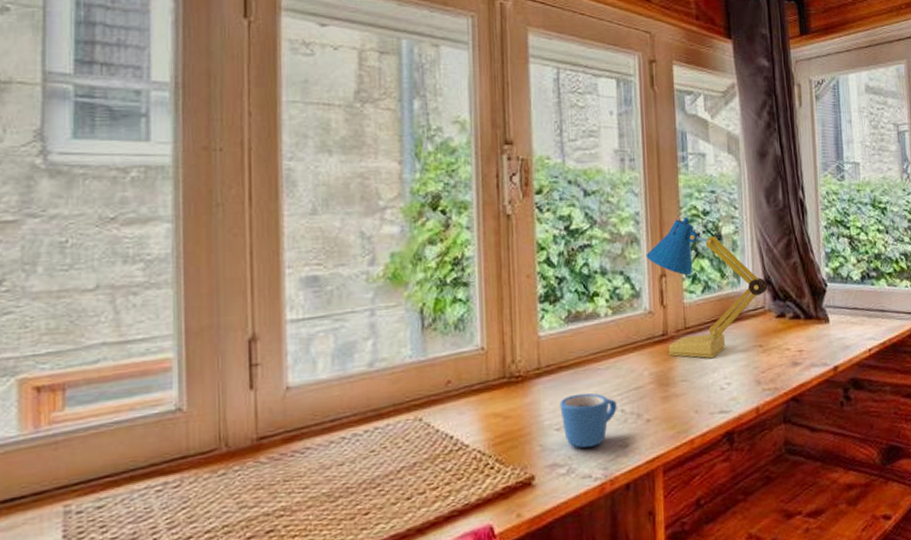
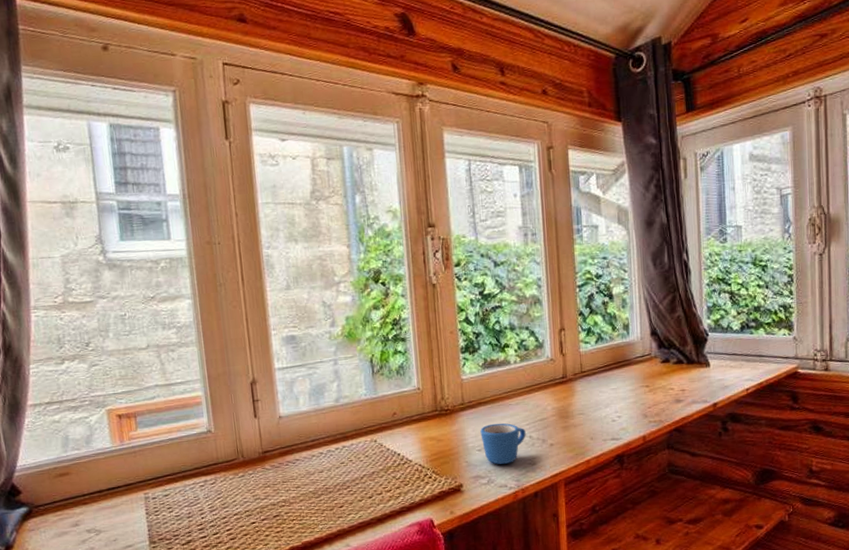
desk lamp: present [646,217,768,358] -> none [547,281,654,396]

